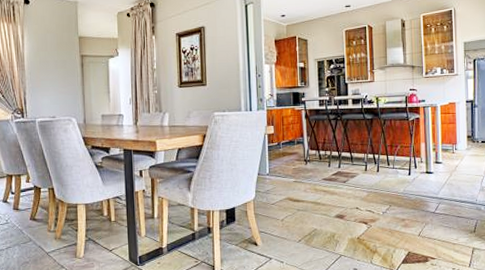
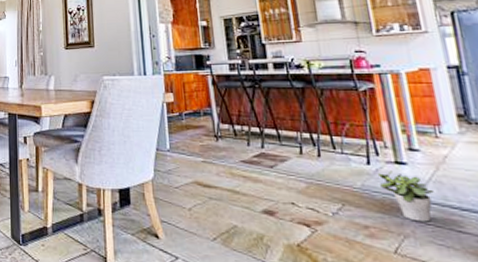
potted plant: none [414,178,447,213] -> present [377,171,434,222]

